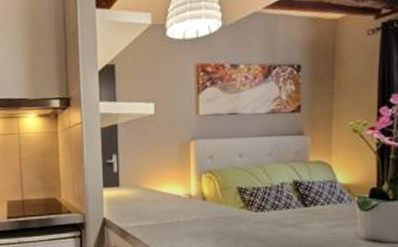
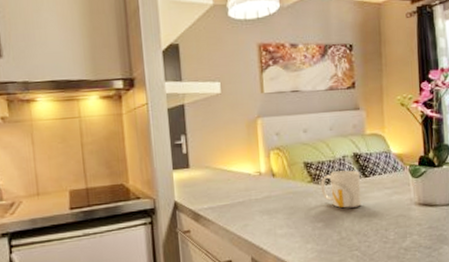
mug: none [254,198,299,237] -> present [320,170,361,208]

